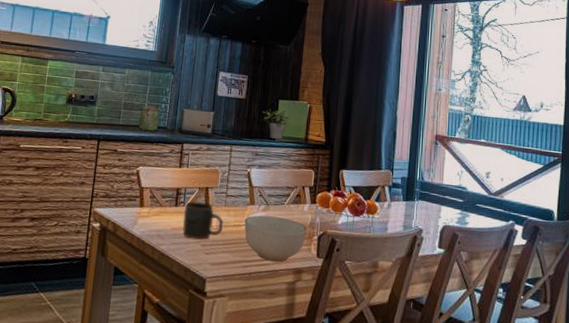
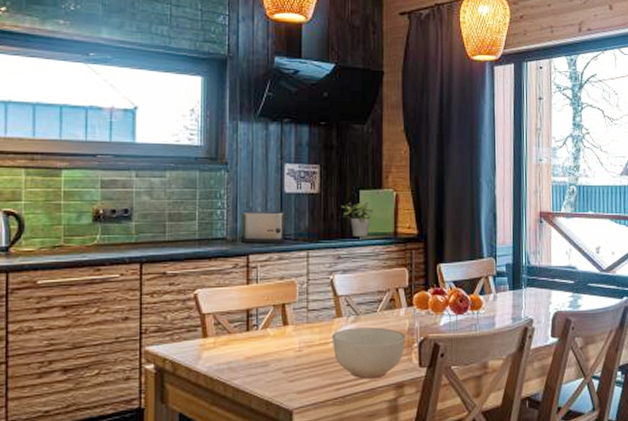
canister: present [138,105,160,132] -> none [190,214,215,246]
mug: present [182,201,223,240] -> none [257,321,307,367]

